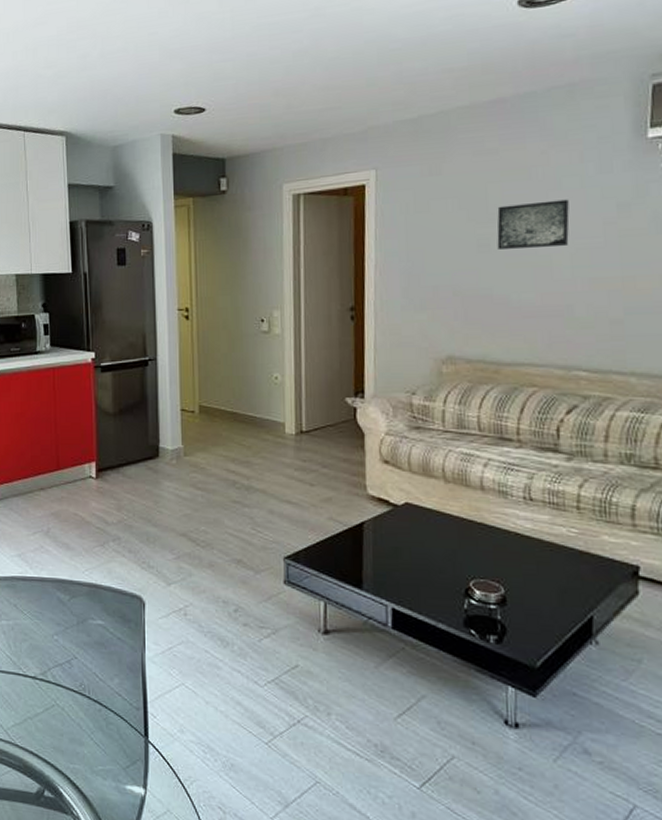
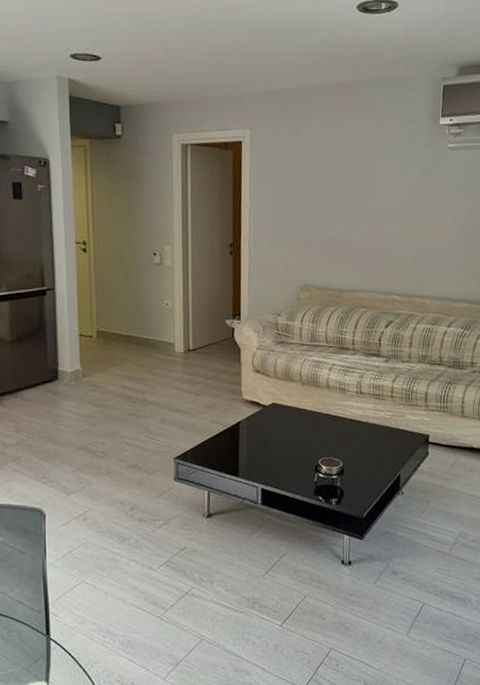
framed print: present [497,199,570,249] -> none [340,165,390,202]

